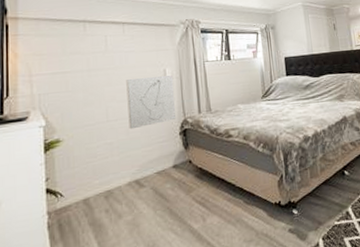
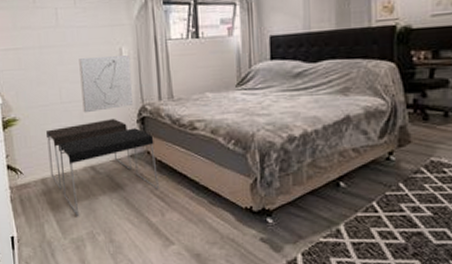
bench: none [91,133,200,234] -> present [46,119,159,216]

